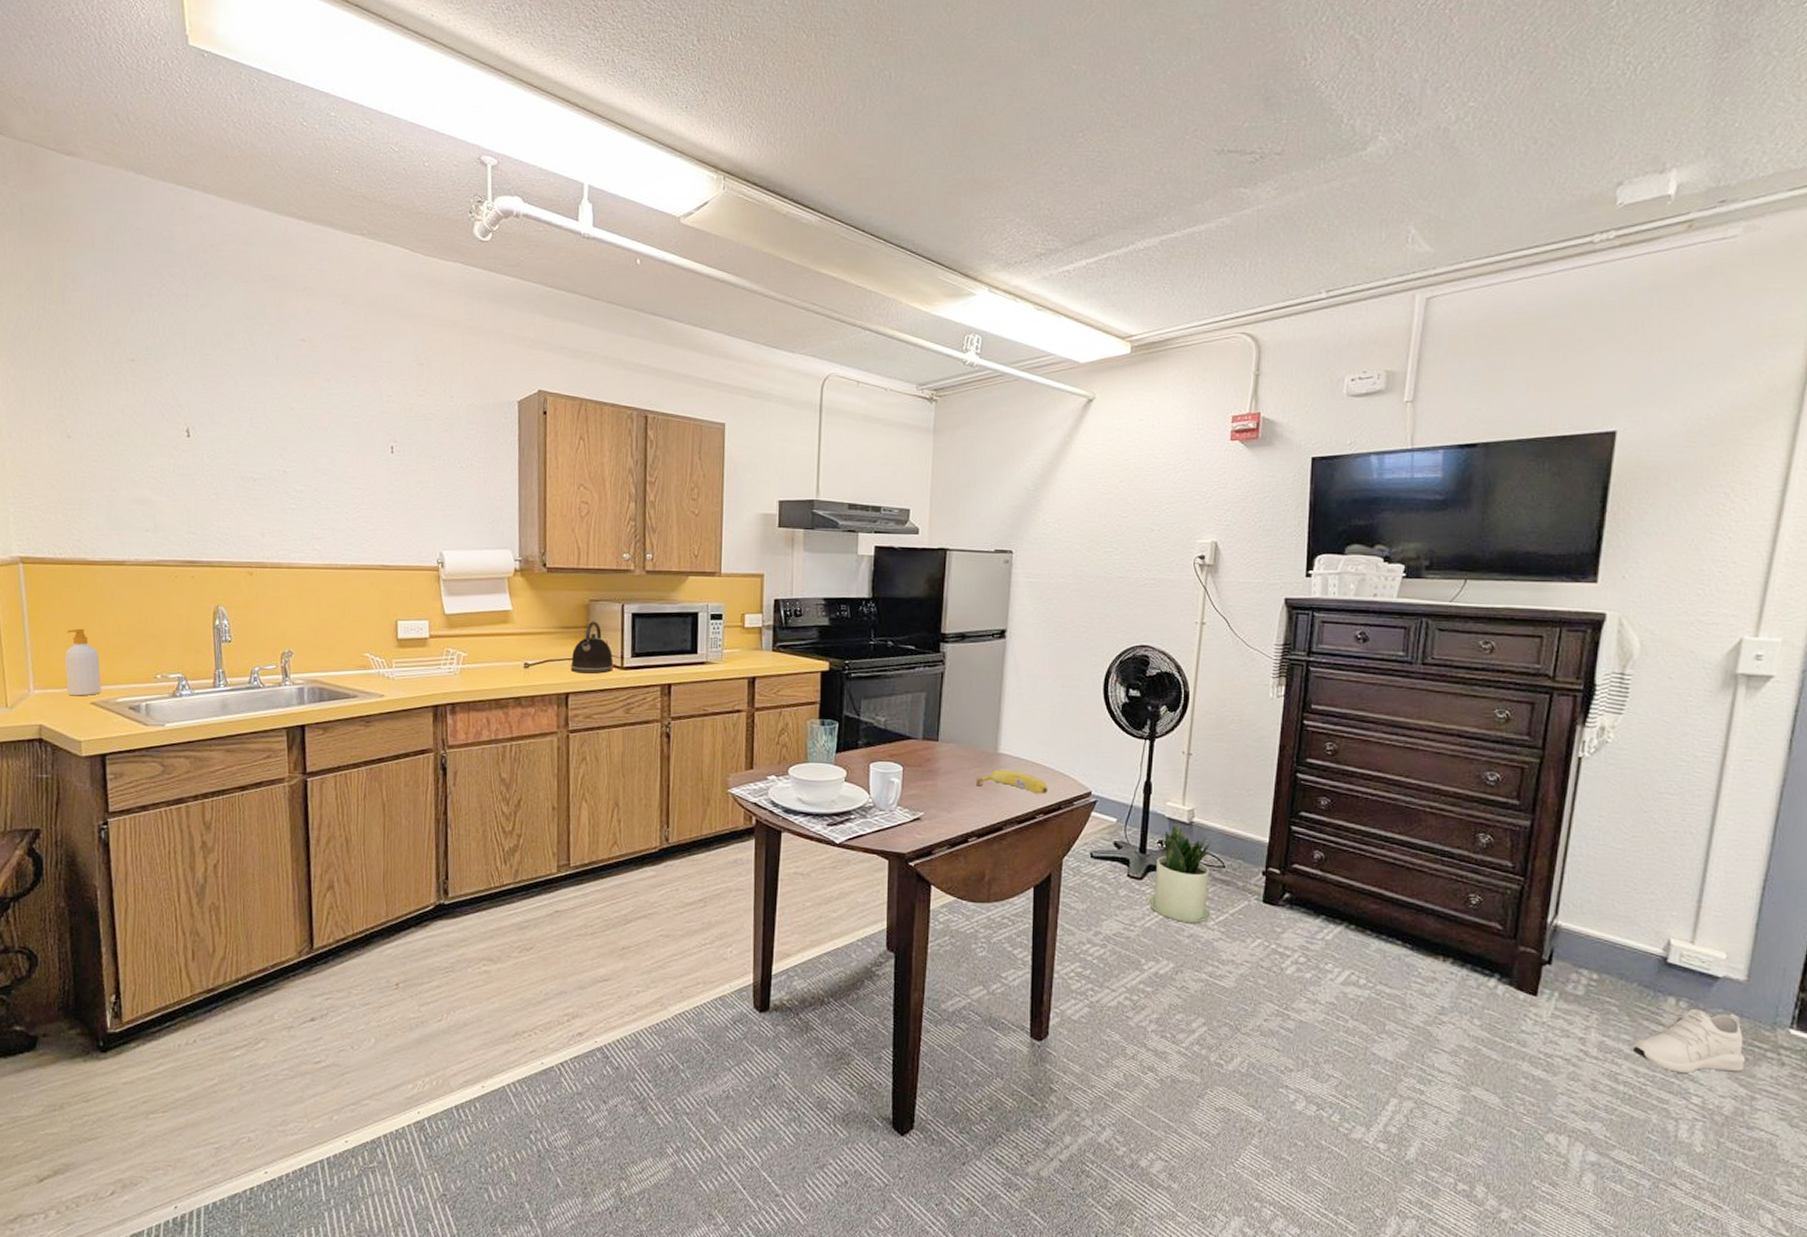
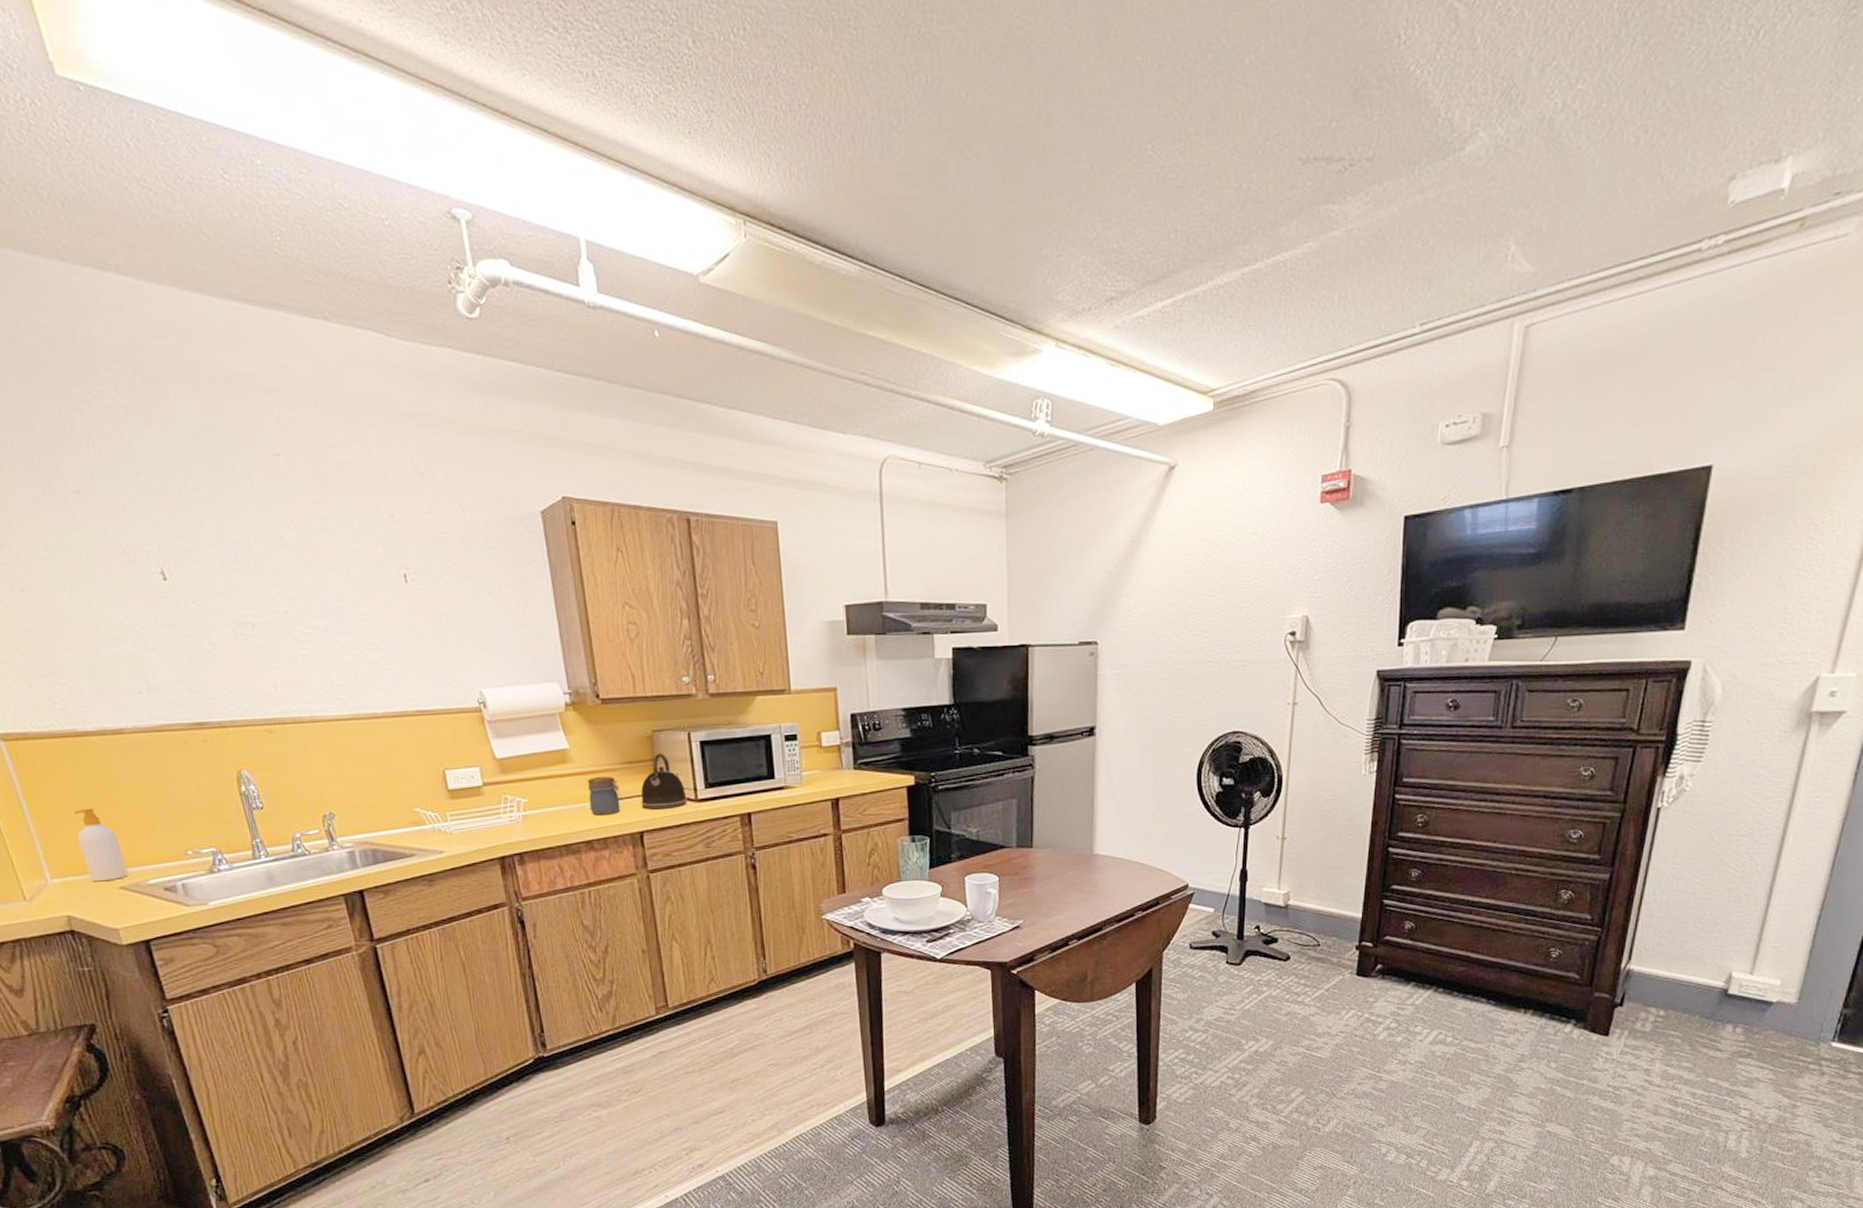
jar: none [523,638,553,676] -> present [587,776,621,817]
fruit: present [975,769,1048,794] -> none [1073,870,1145,892]
planter: present [1148,824,1213,923] -> none [1247,908,1308,1002]
shoe: present [1629,1008,1745,1073] -> none [1689,1032,1790,1091]

